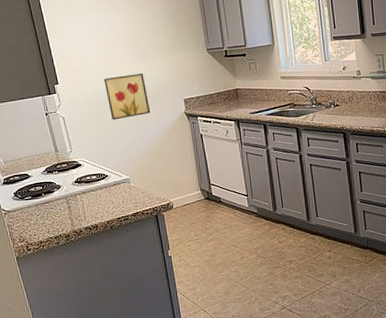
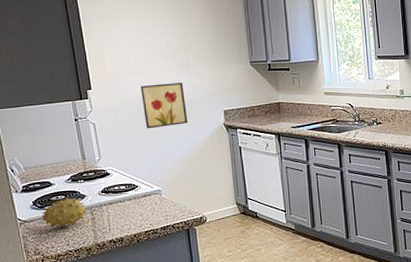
fruit: none [23,188,63,217] -> present [42,197,87,228]

